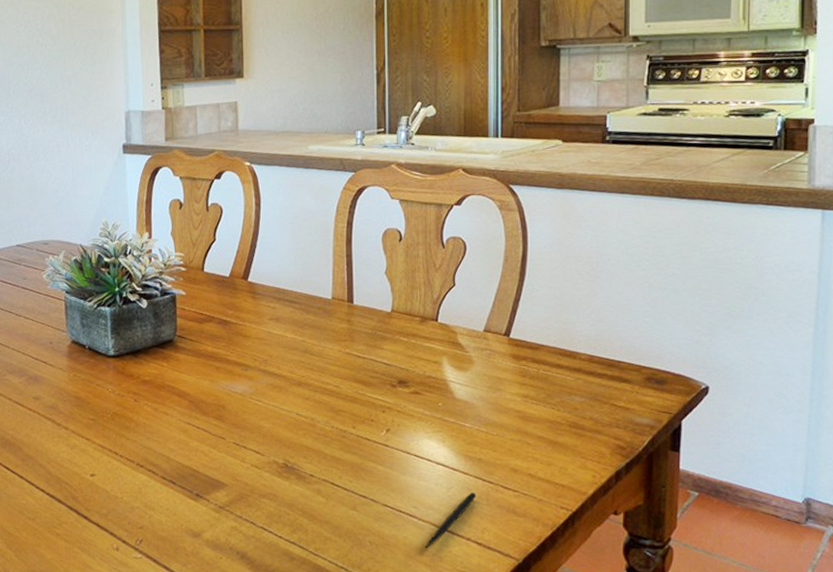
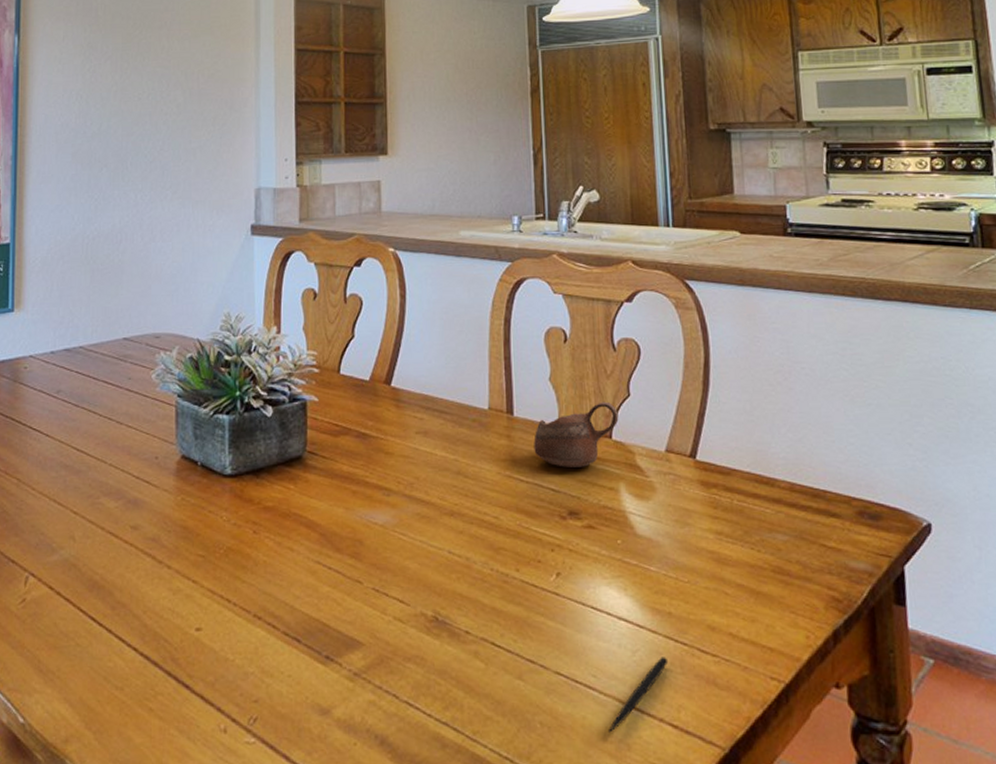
cup: none [370,290,444,346] -> present [534,401,619,467]

